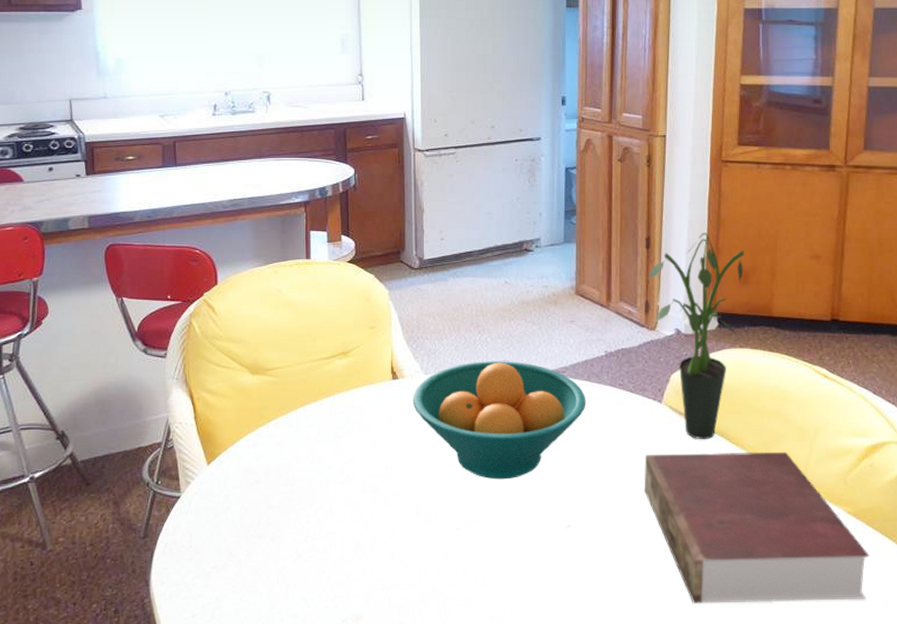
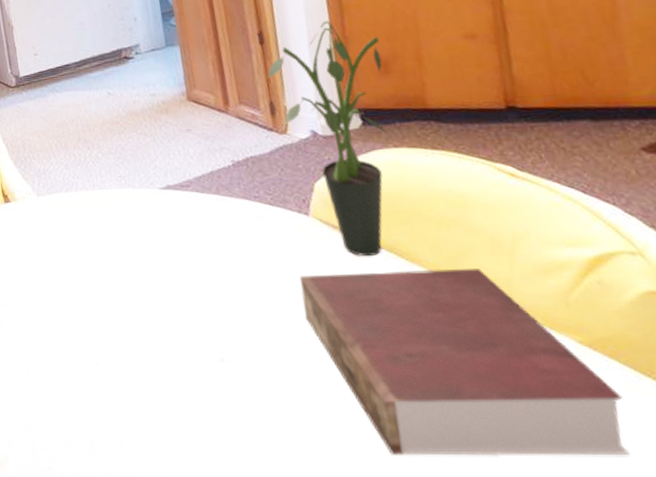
fruit bowl: present [412,361,586,480] -> none [28,177,220,308]

